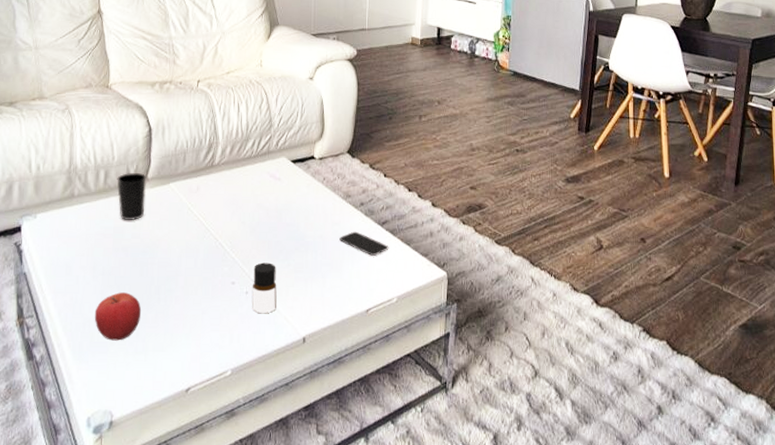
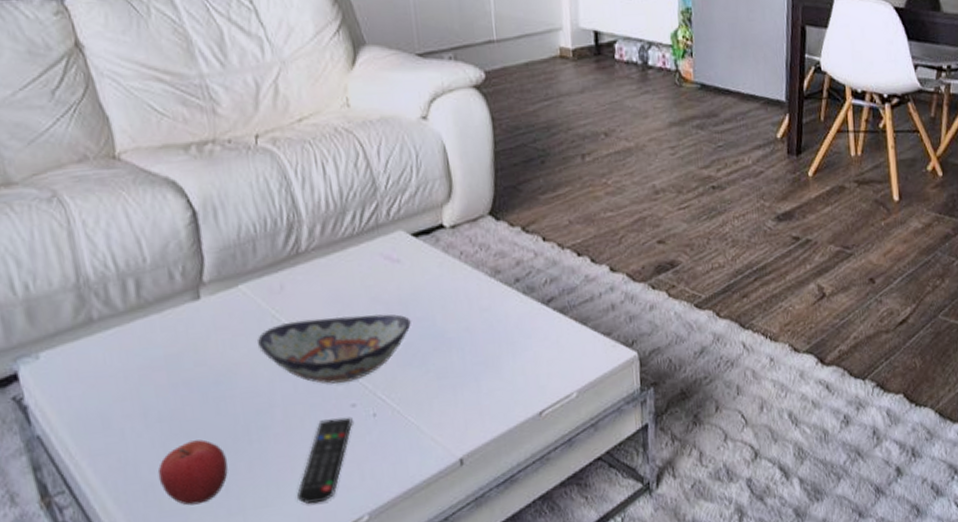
cup: present [117,173,146,220] -> none [155,276,208,344]
decorative bowl: none [176,214,282,264] -> present [258,314,411,384]
remote control: none [184,291,231,355] -> present [297,417,353,505]
bottle: present [252,262,277,314] -> none [379,372,418,439]
smartphone: present [339,231,389,256] -> none [492,316,560,345]

